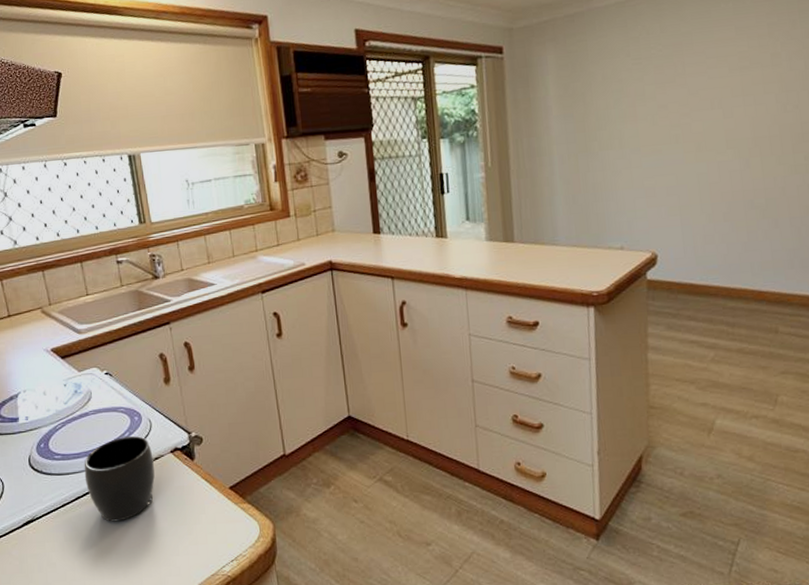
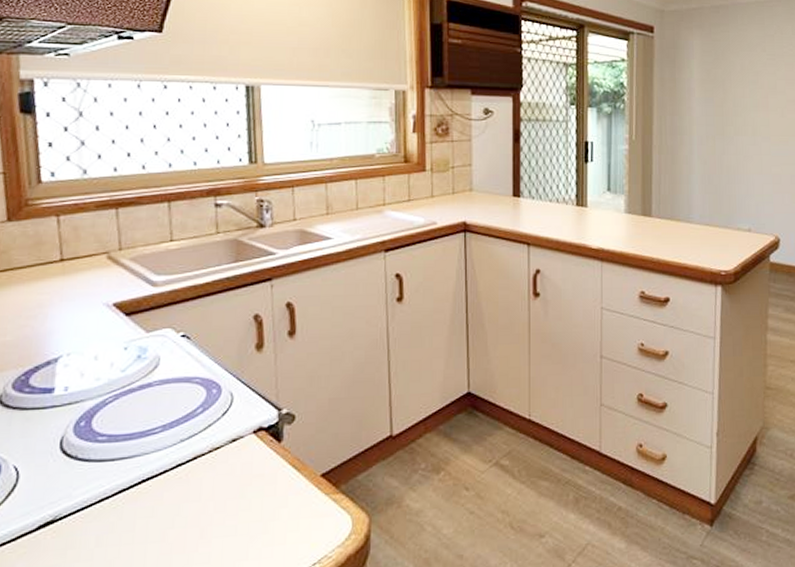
mug: present [84,436,155,522] -> none [135,413,230,521]

